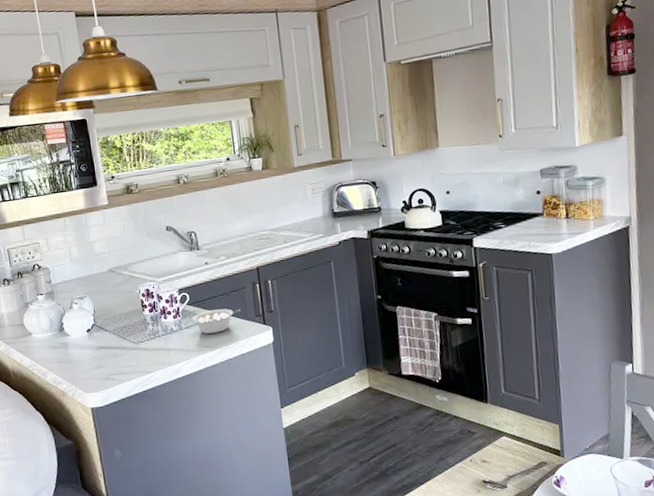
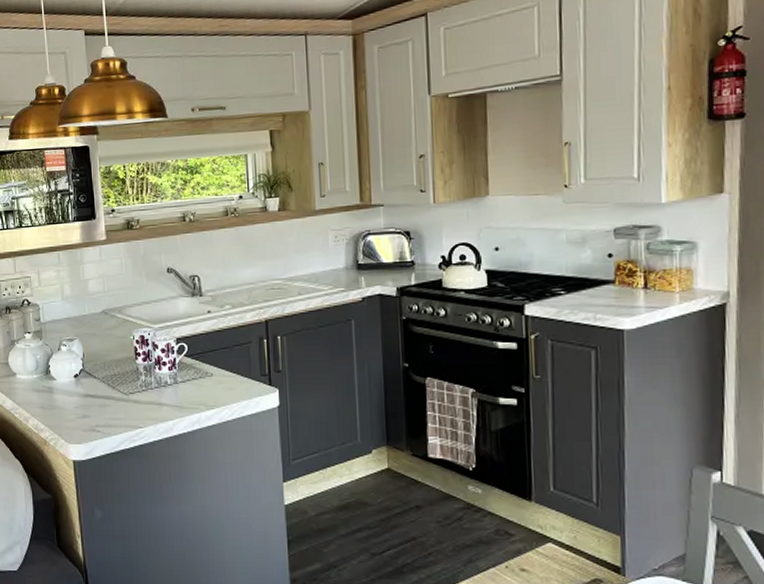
legume: present [193,309,241,334] -> none [190,364,244,390]

